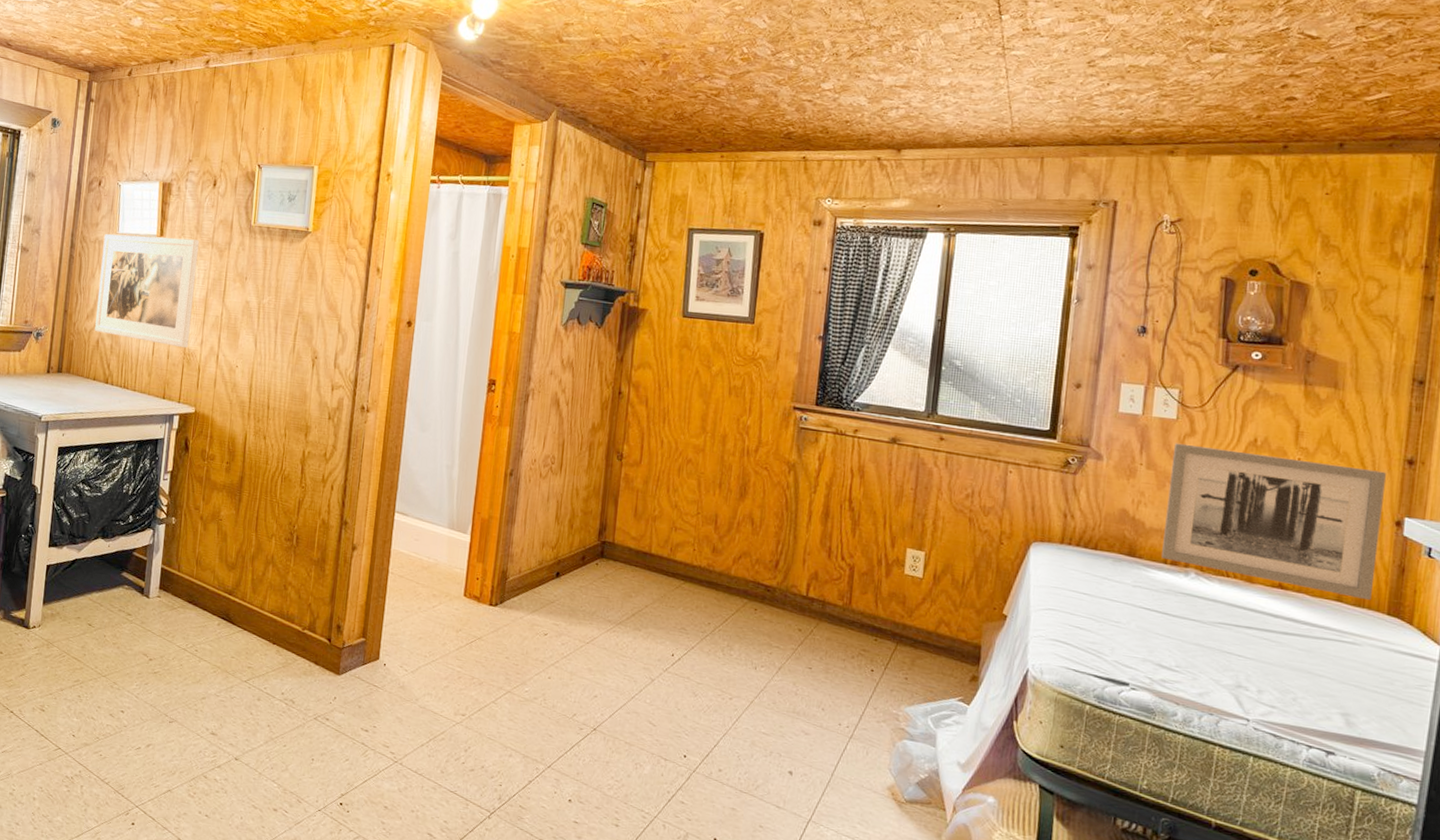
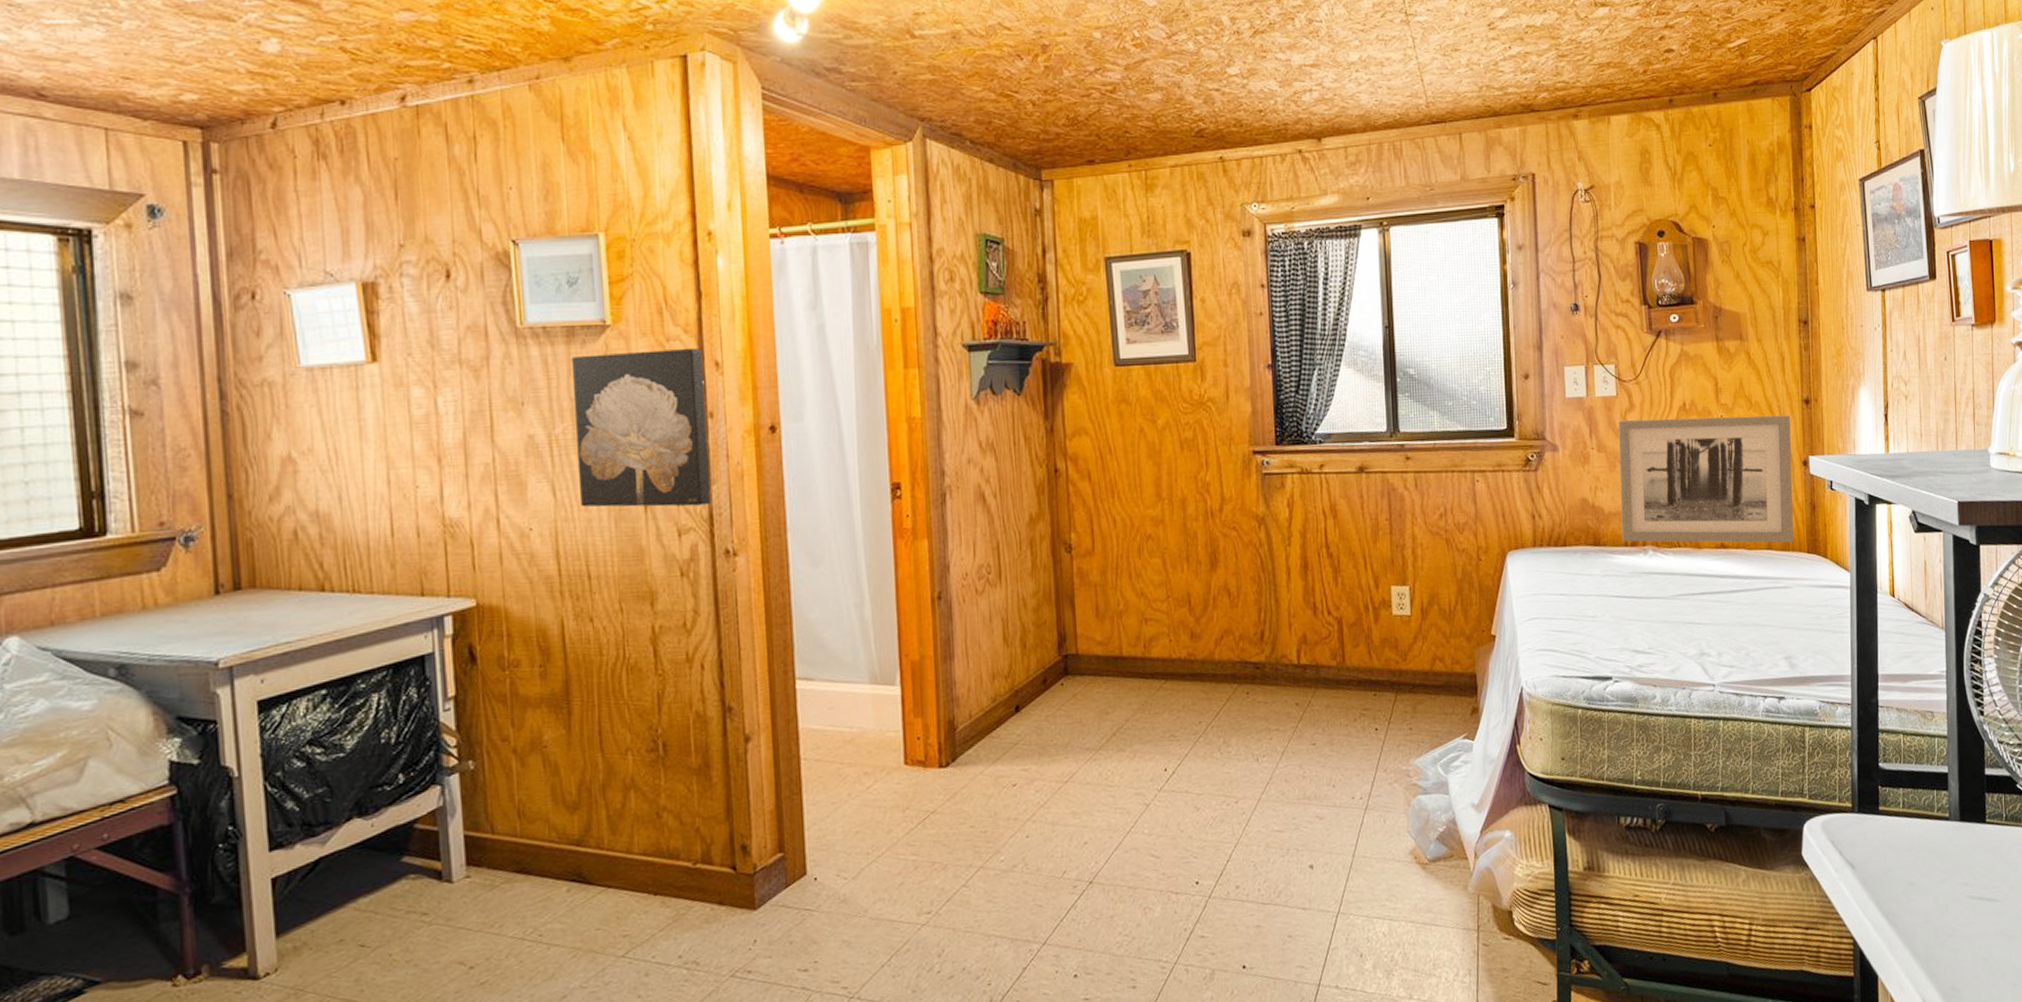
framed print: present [94,234,200,348] -> none [275,359,448,519]
wall art: none [271,250,370,371] -> present [571,348,711,507]

